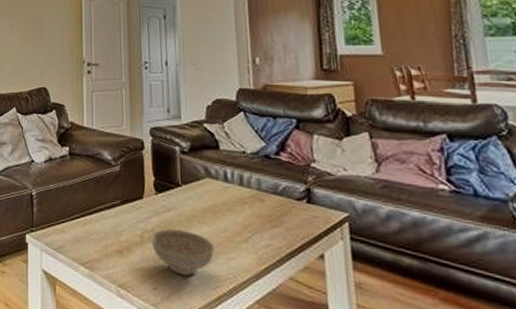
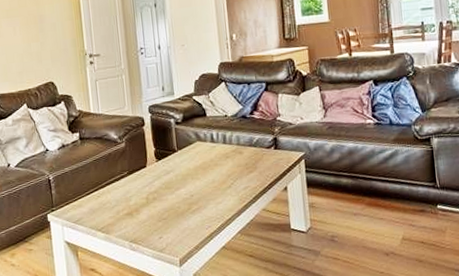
decorative bowl: present [149,229,215,276] -> none [153,187,206,223]

